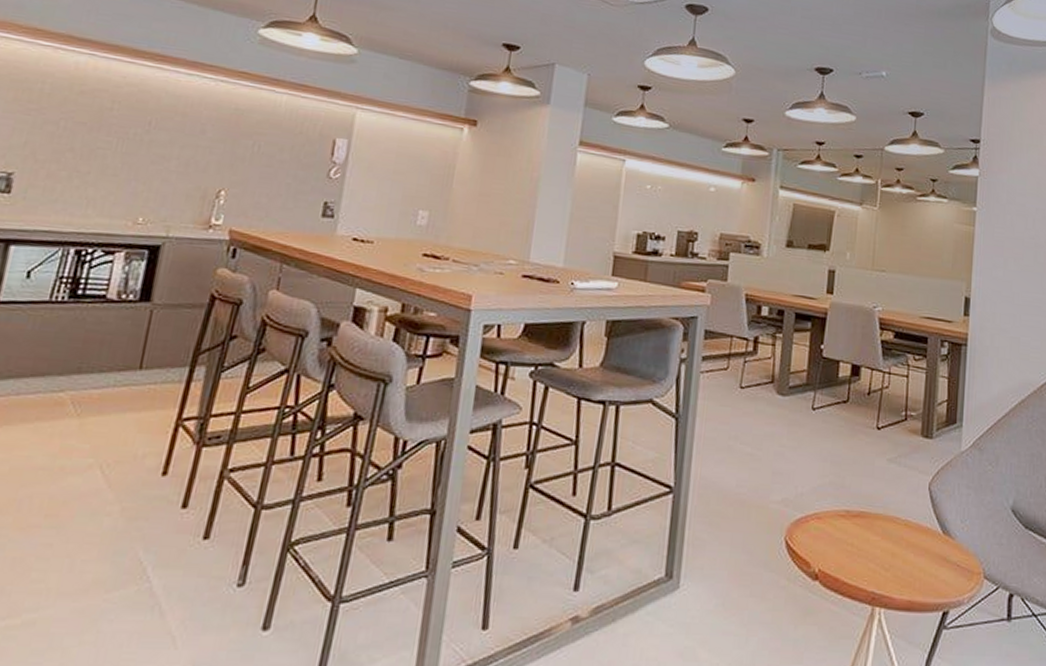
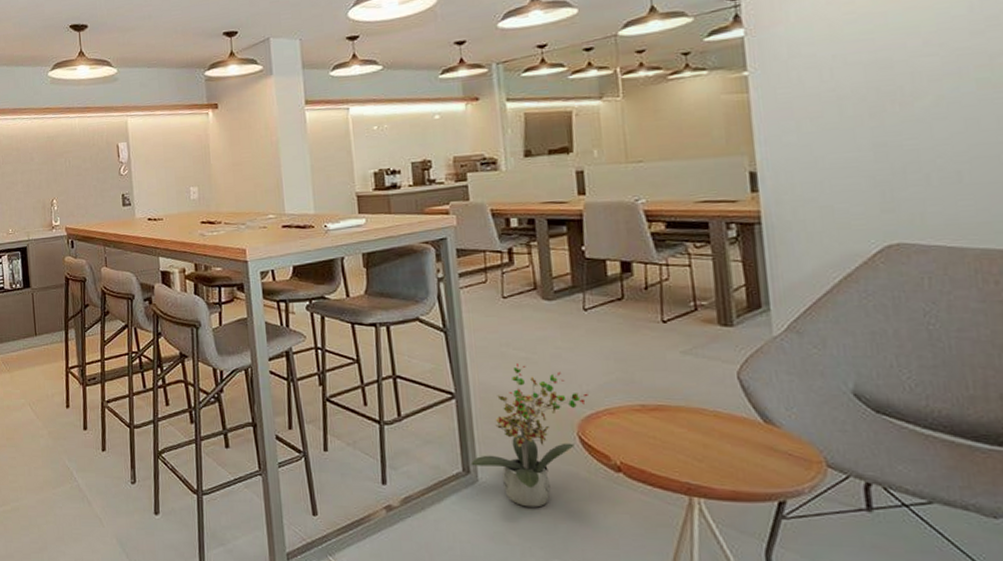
potted plant: none [675,459,802,618] -> present [471,363,588,508]

